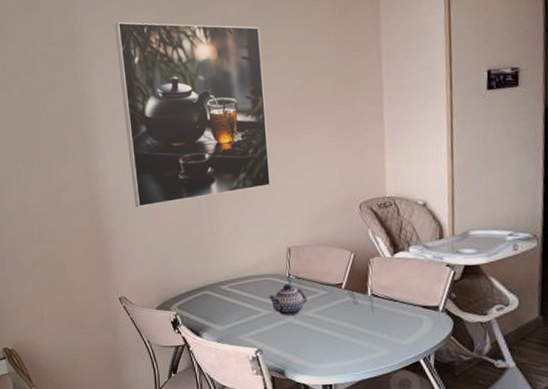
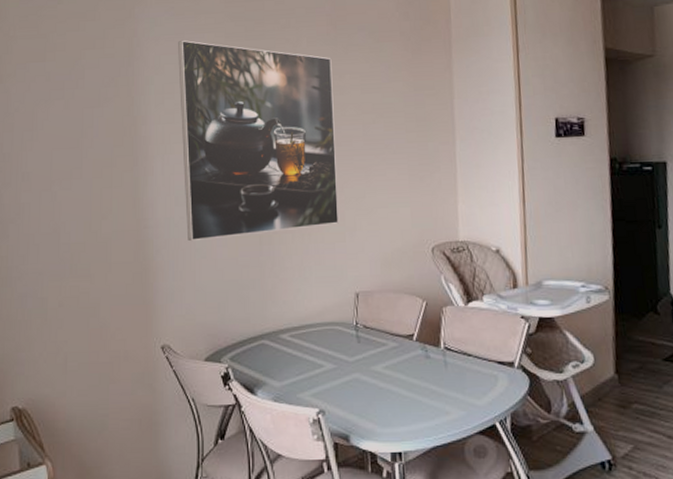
teapot: present [268,283,308,316] -> none [333,333,376,371]

